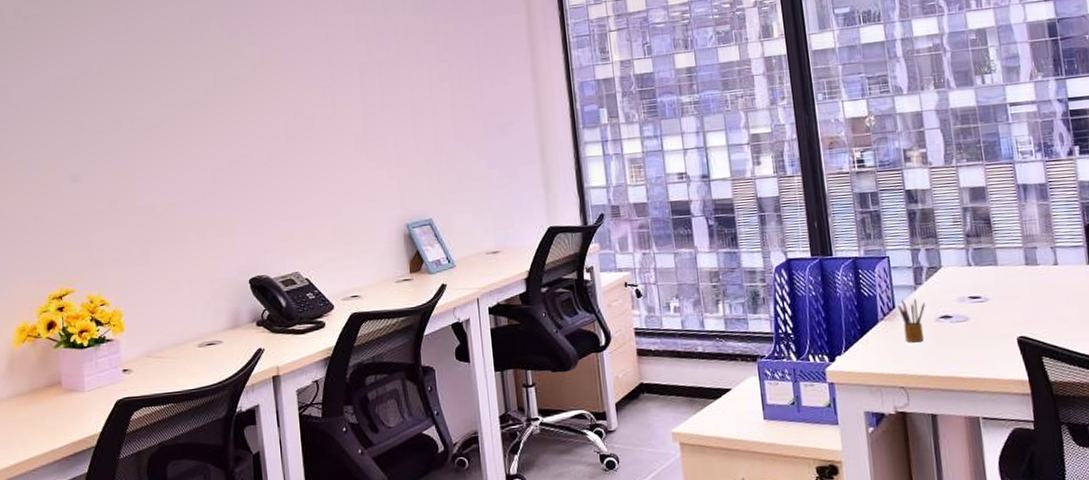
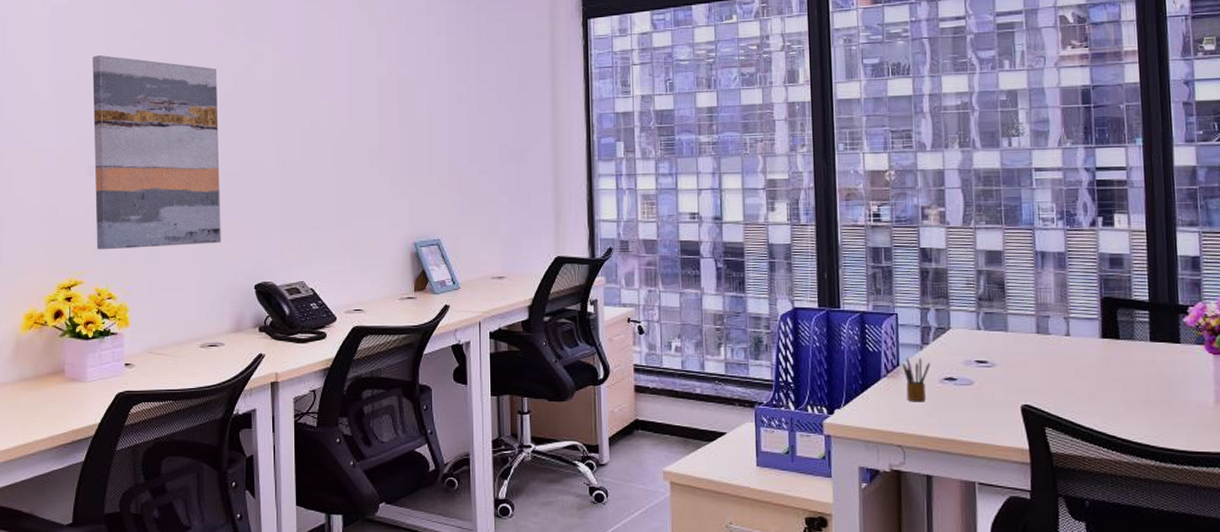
wall art: none [69,61,212,257] -> present [92,55,221,250]

